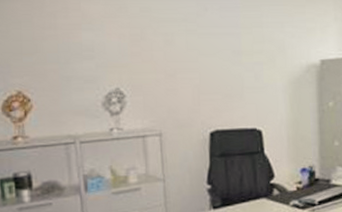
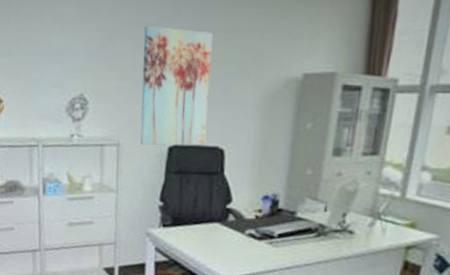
wall art: none [174,22,244,133] -> present [140,26,213,146]

